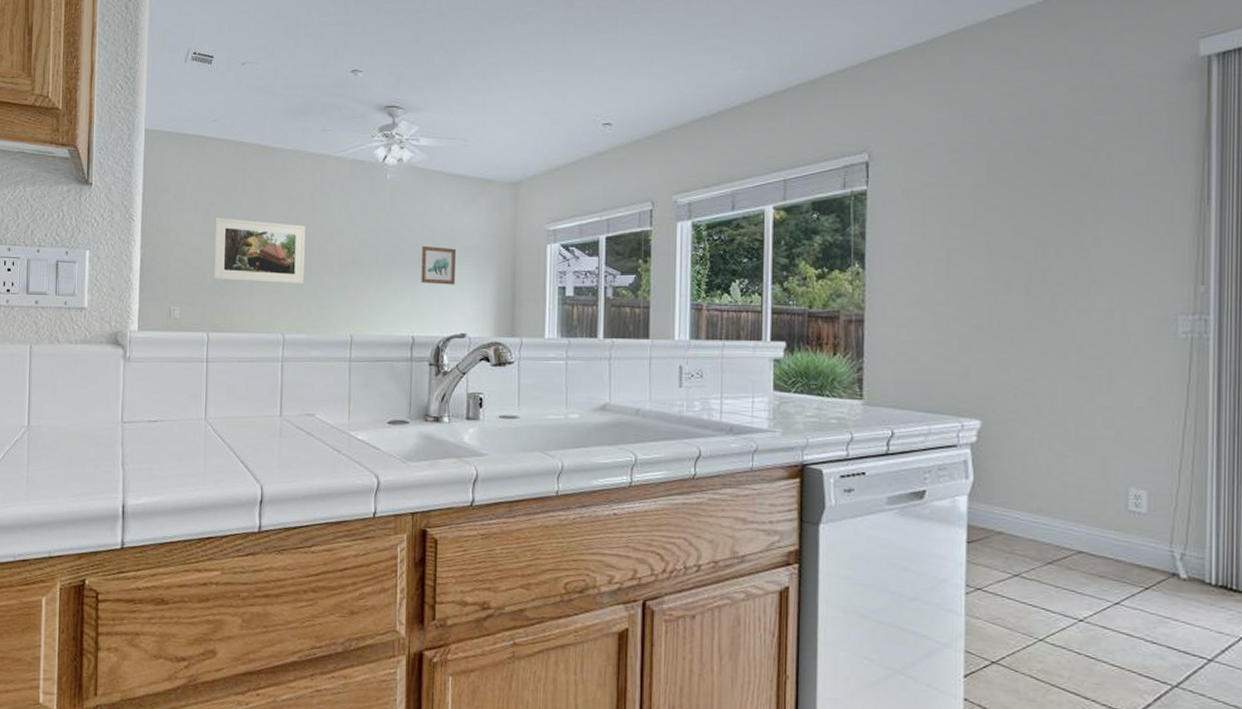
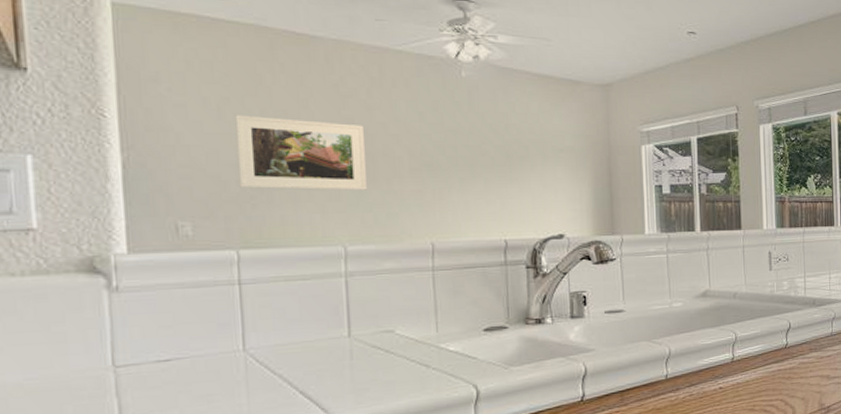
wall art: present [421,245,456,285] -> none [509,146,548,187]

